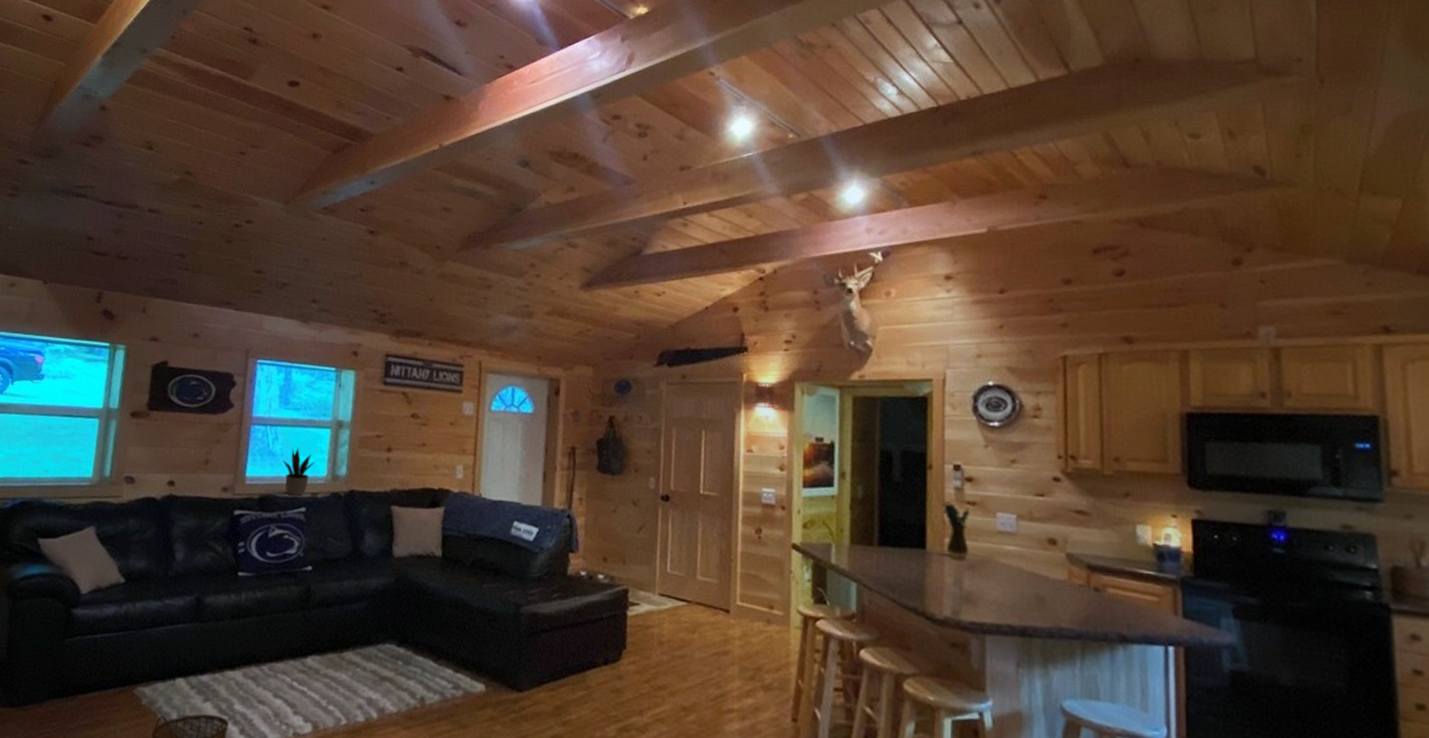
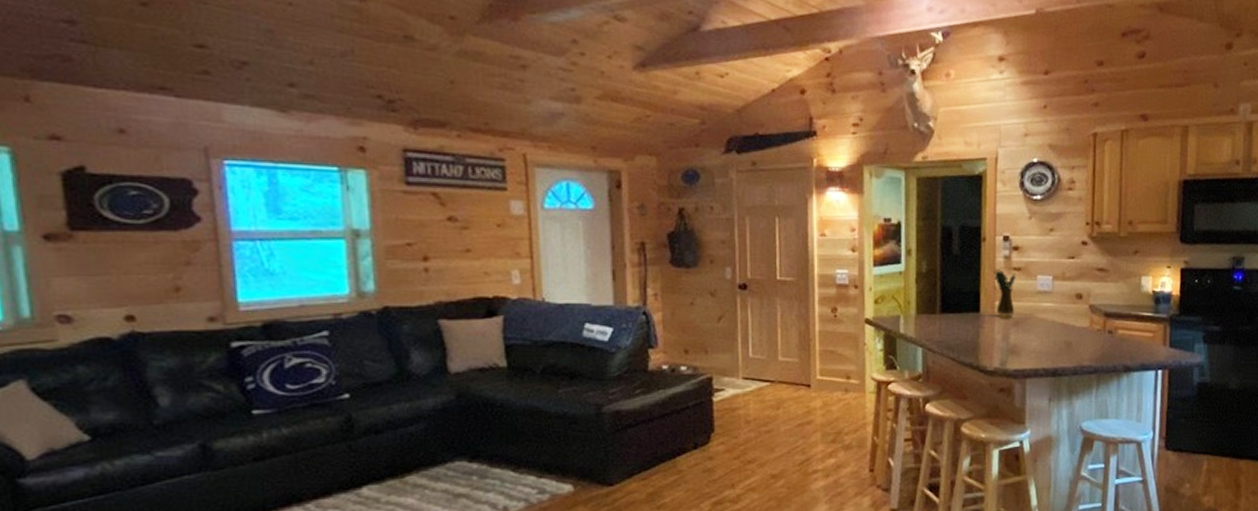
potted plant: present [282,446,317,496] -> none [286,262,333,318]

